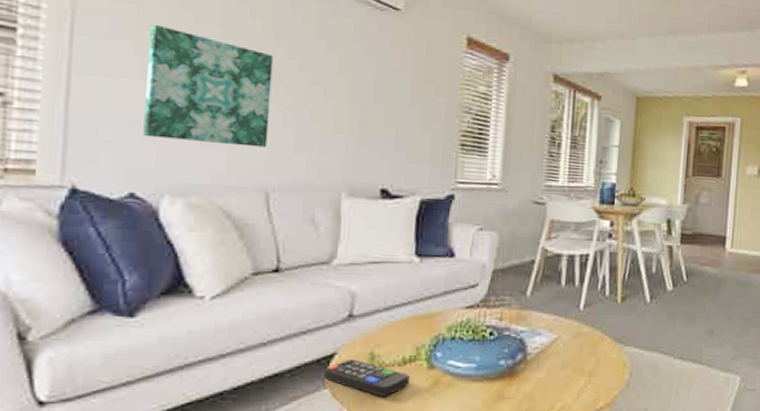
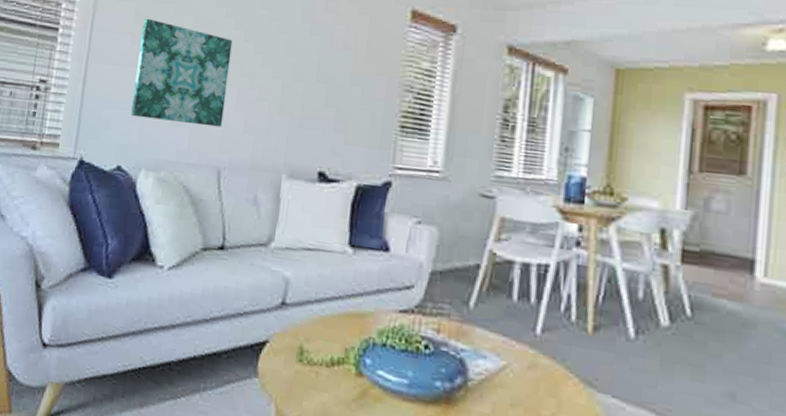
remote control: present [324,359,410,396] -> none [255,350,337,399]

